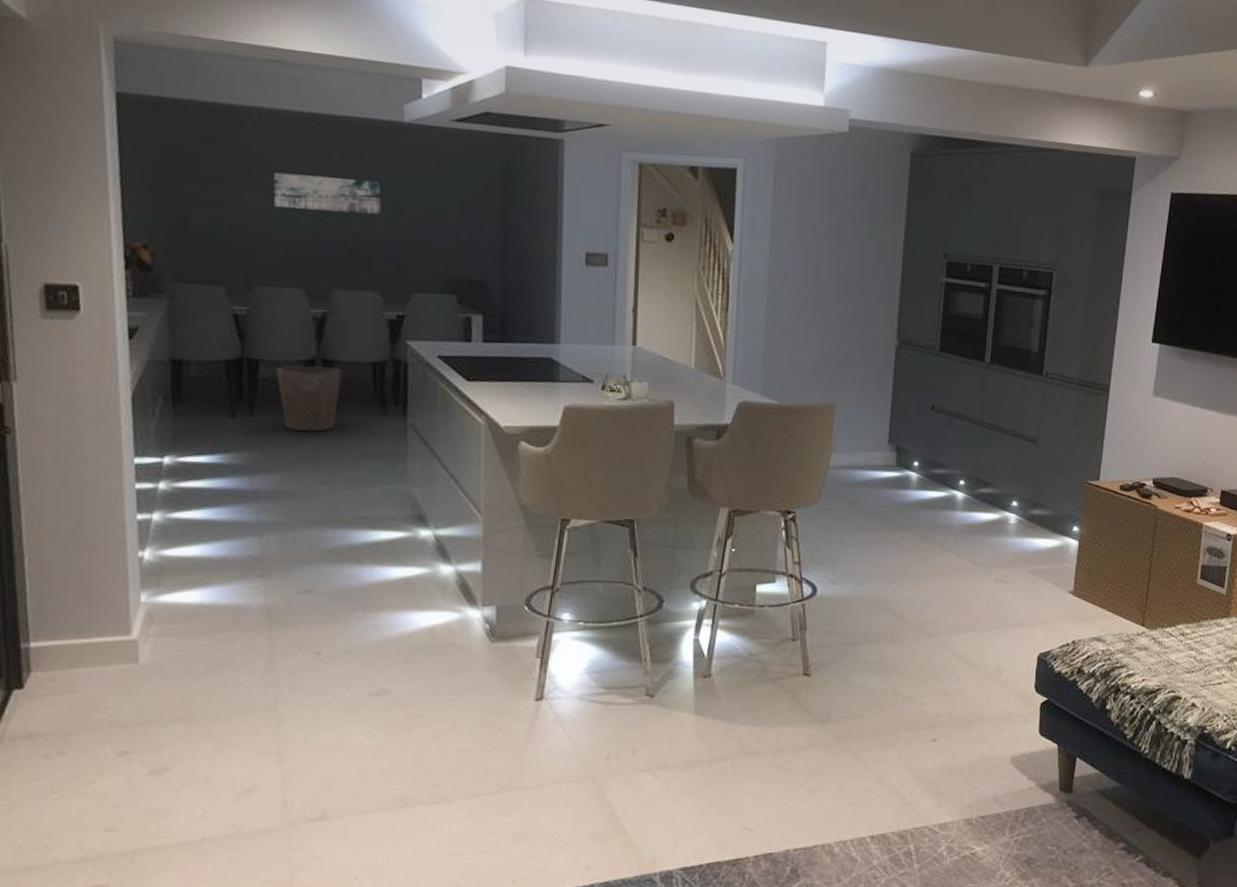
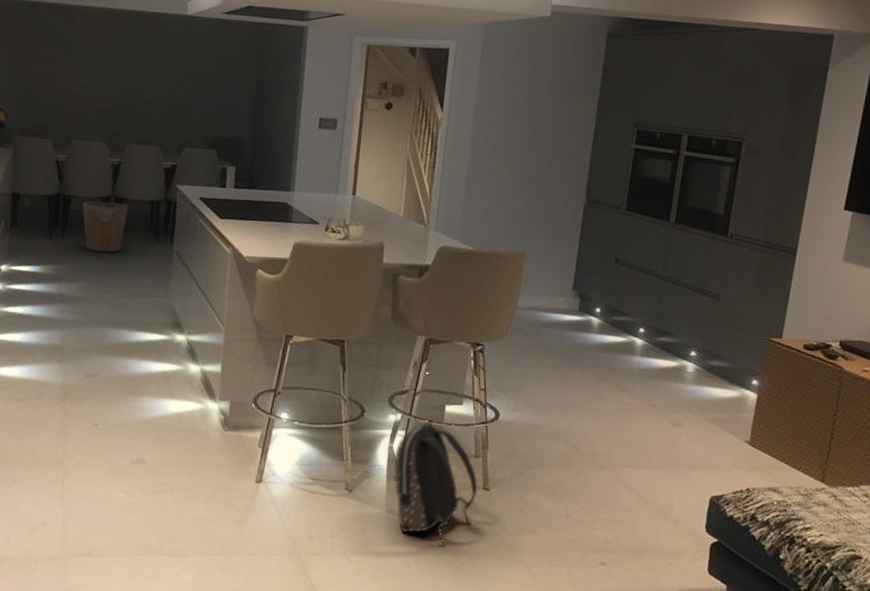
wall art: present [273,172,381,214] -> none [90,54,167,86]
backpack: none [701,603,798,744] -> present [394,419,478,545]

